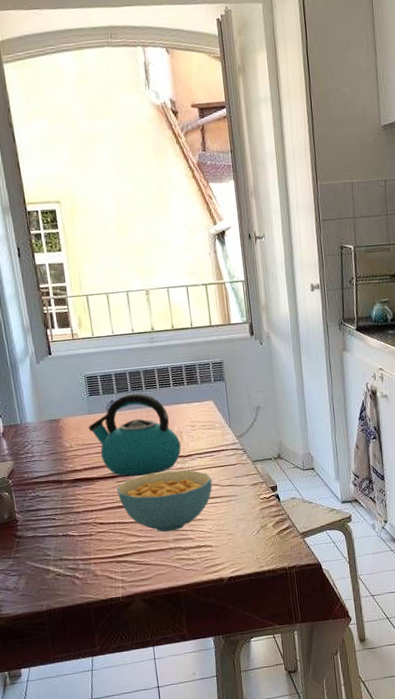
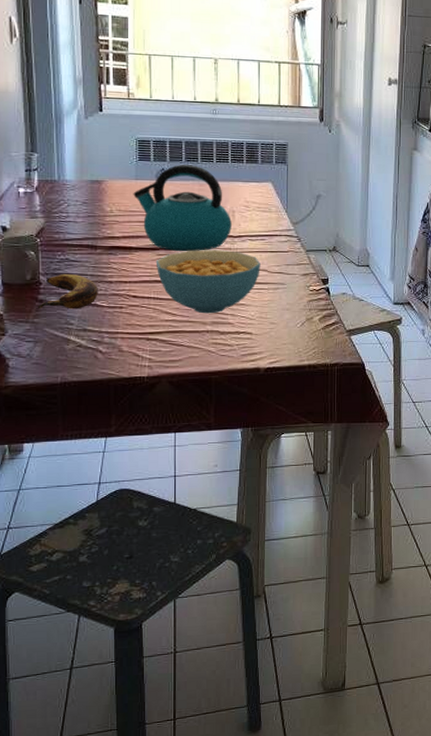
banana: none [17,509,69,545] -> present [37,274,98,309]

